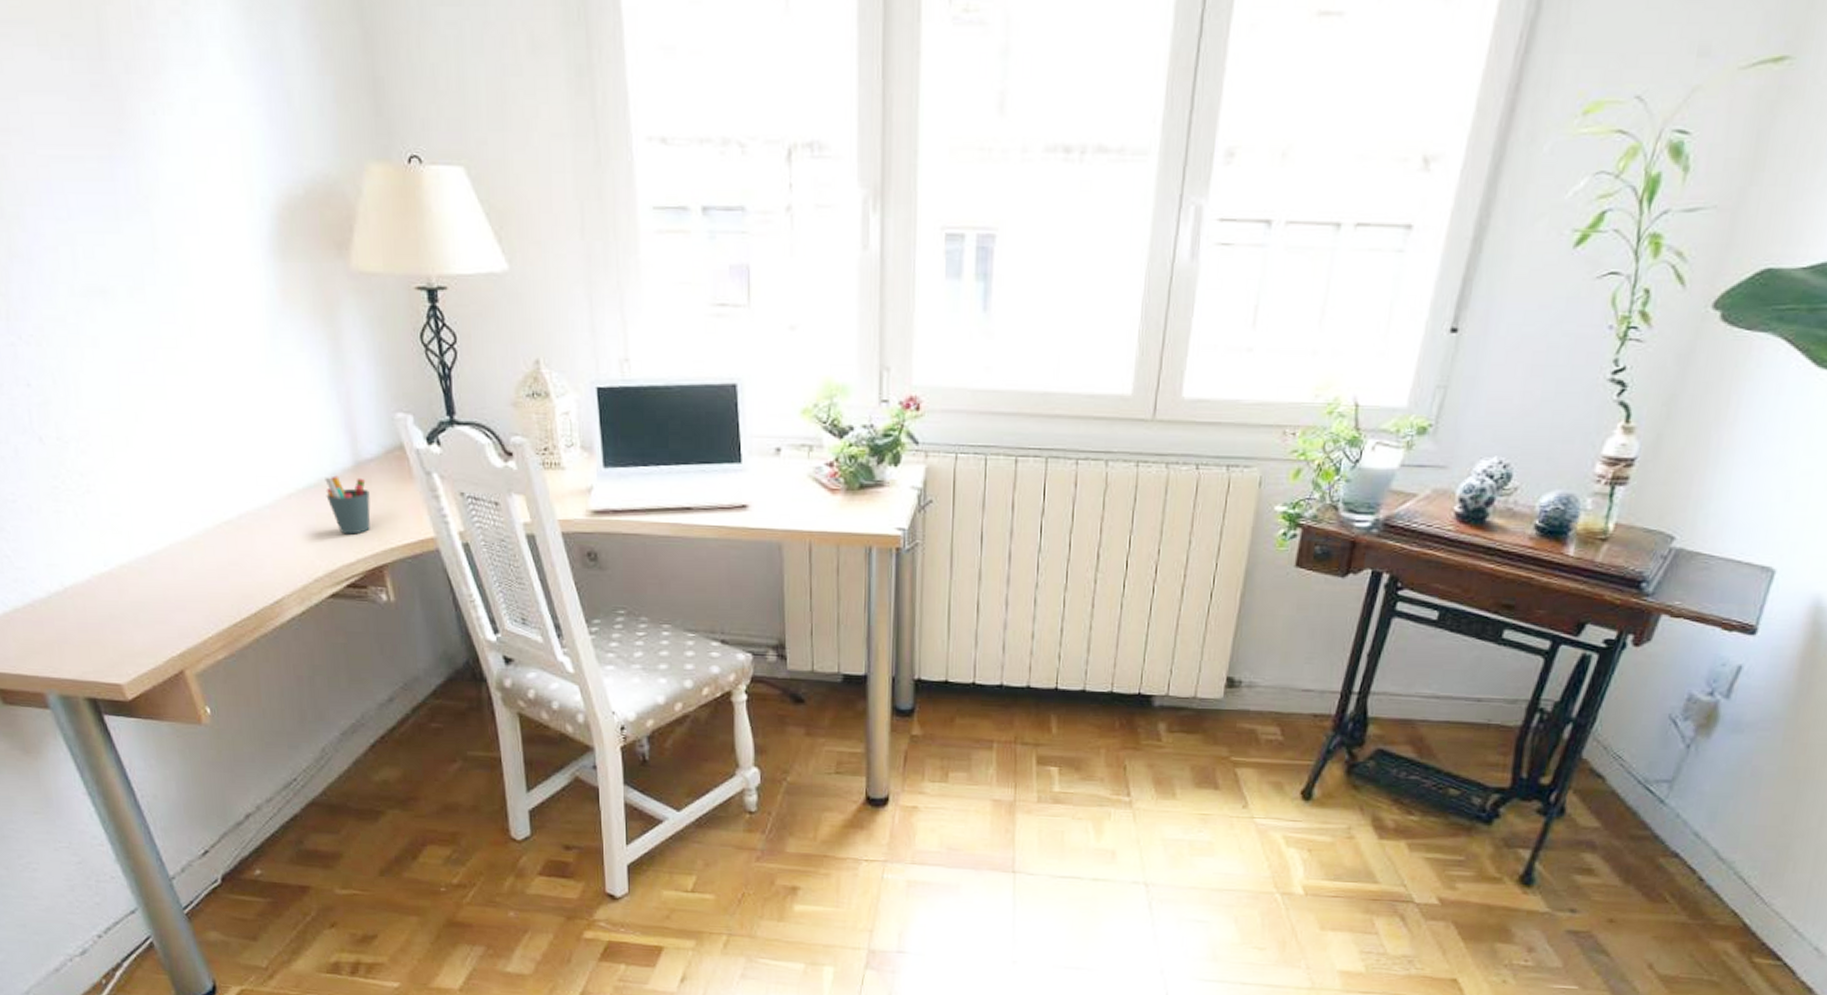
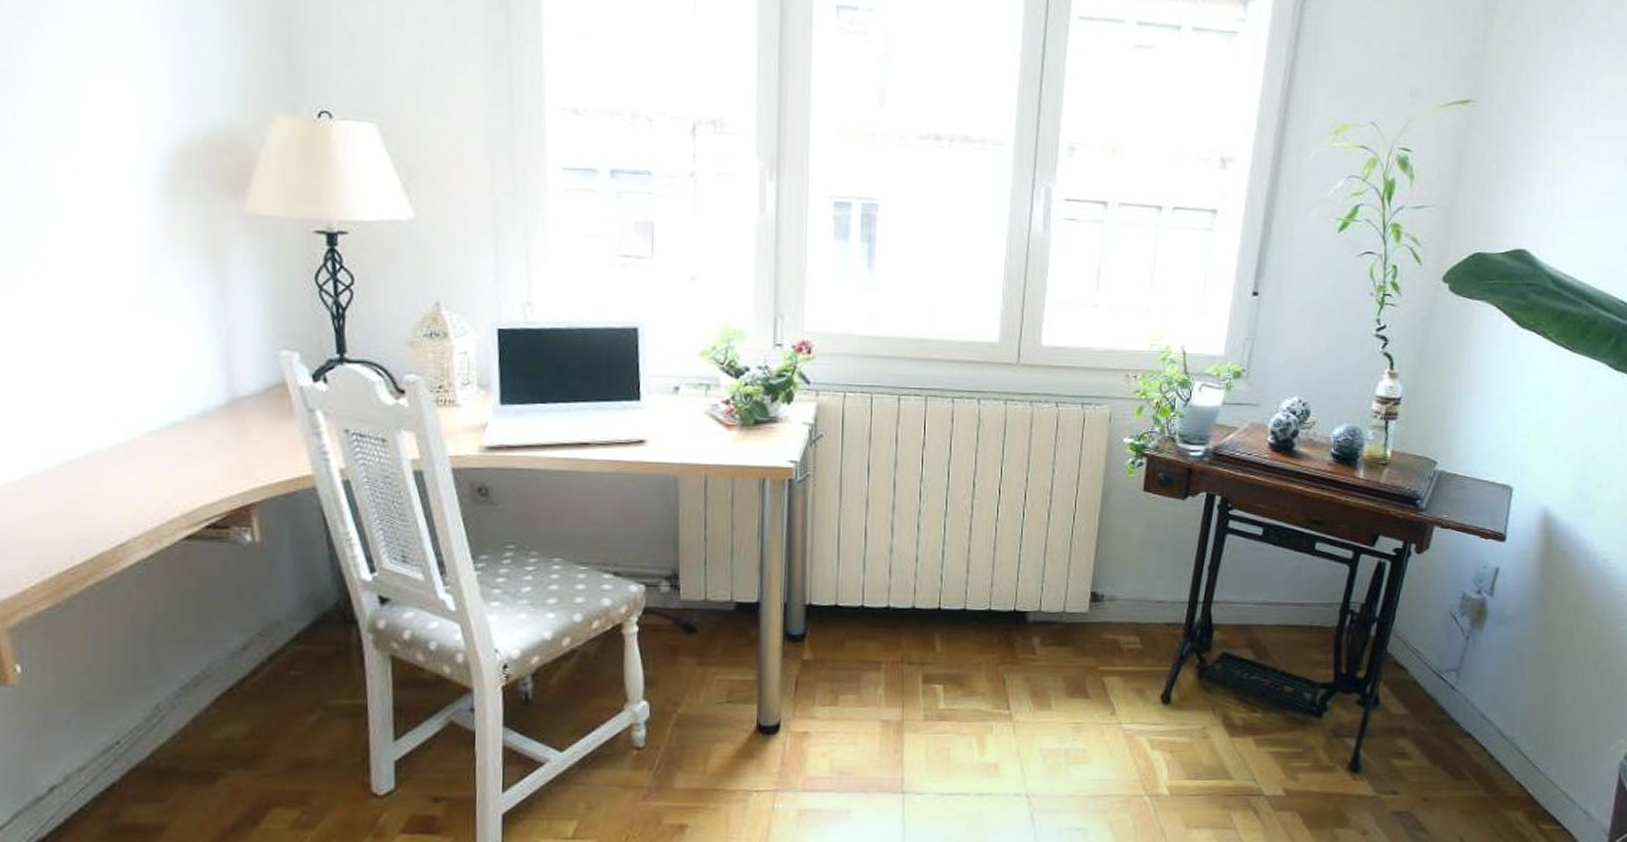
pen holder: present [325,475,371,535] -> none [192,413,243,473]

